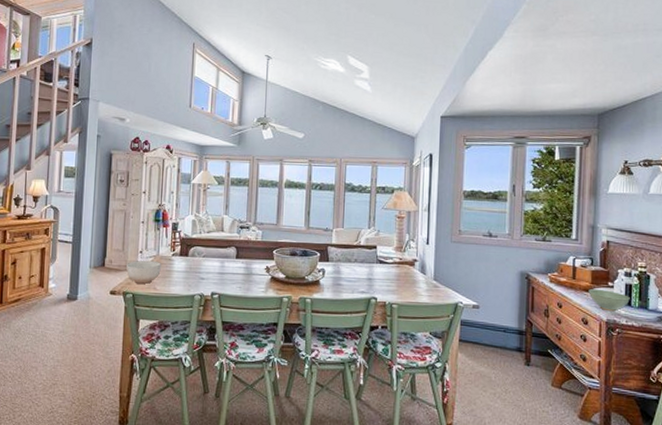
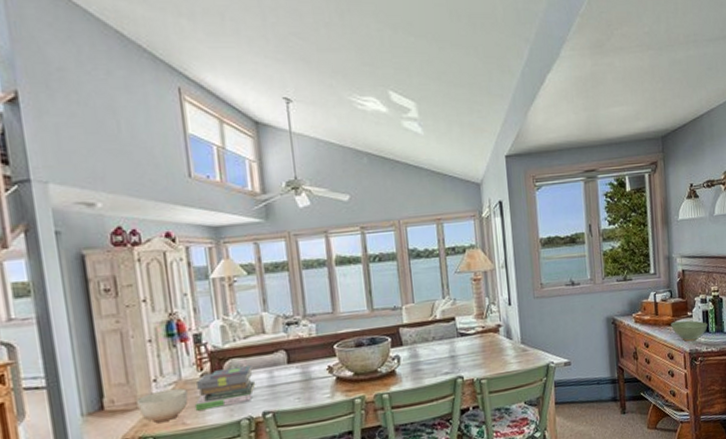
books: none [164,253,210,282] -> present [194,365,256,411]

